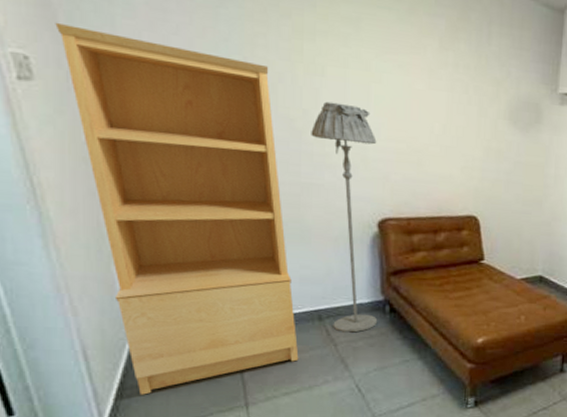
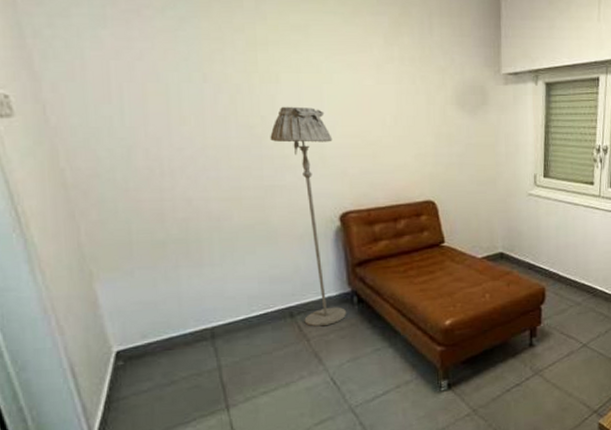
bookcase: present [55,22,299,395] -> none [30,61,274,406]

